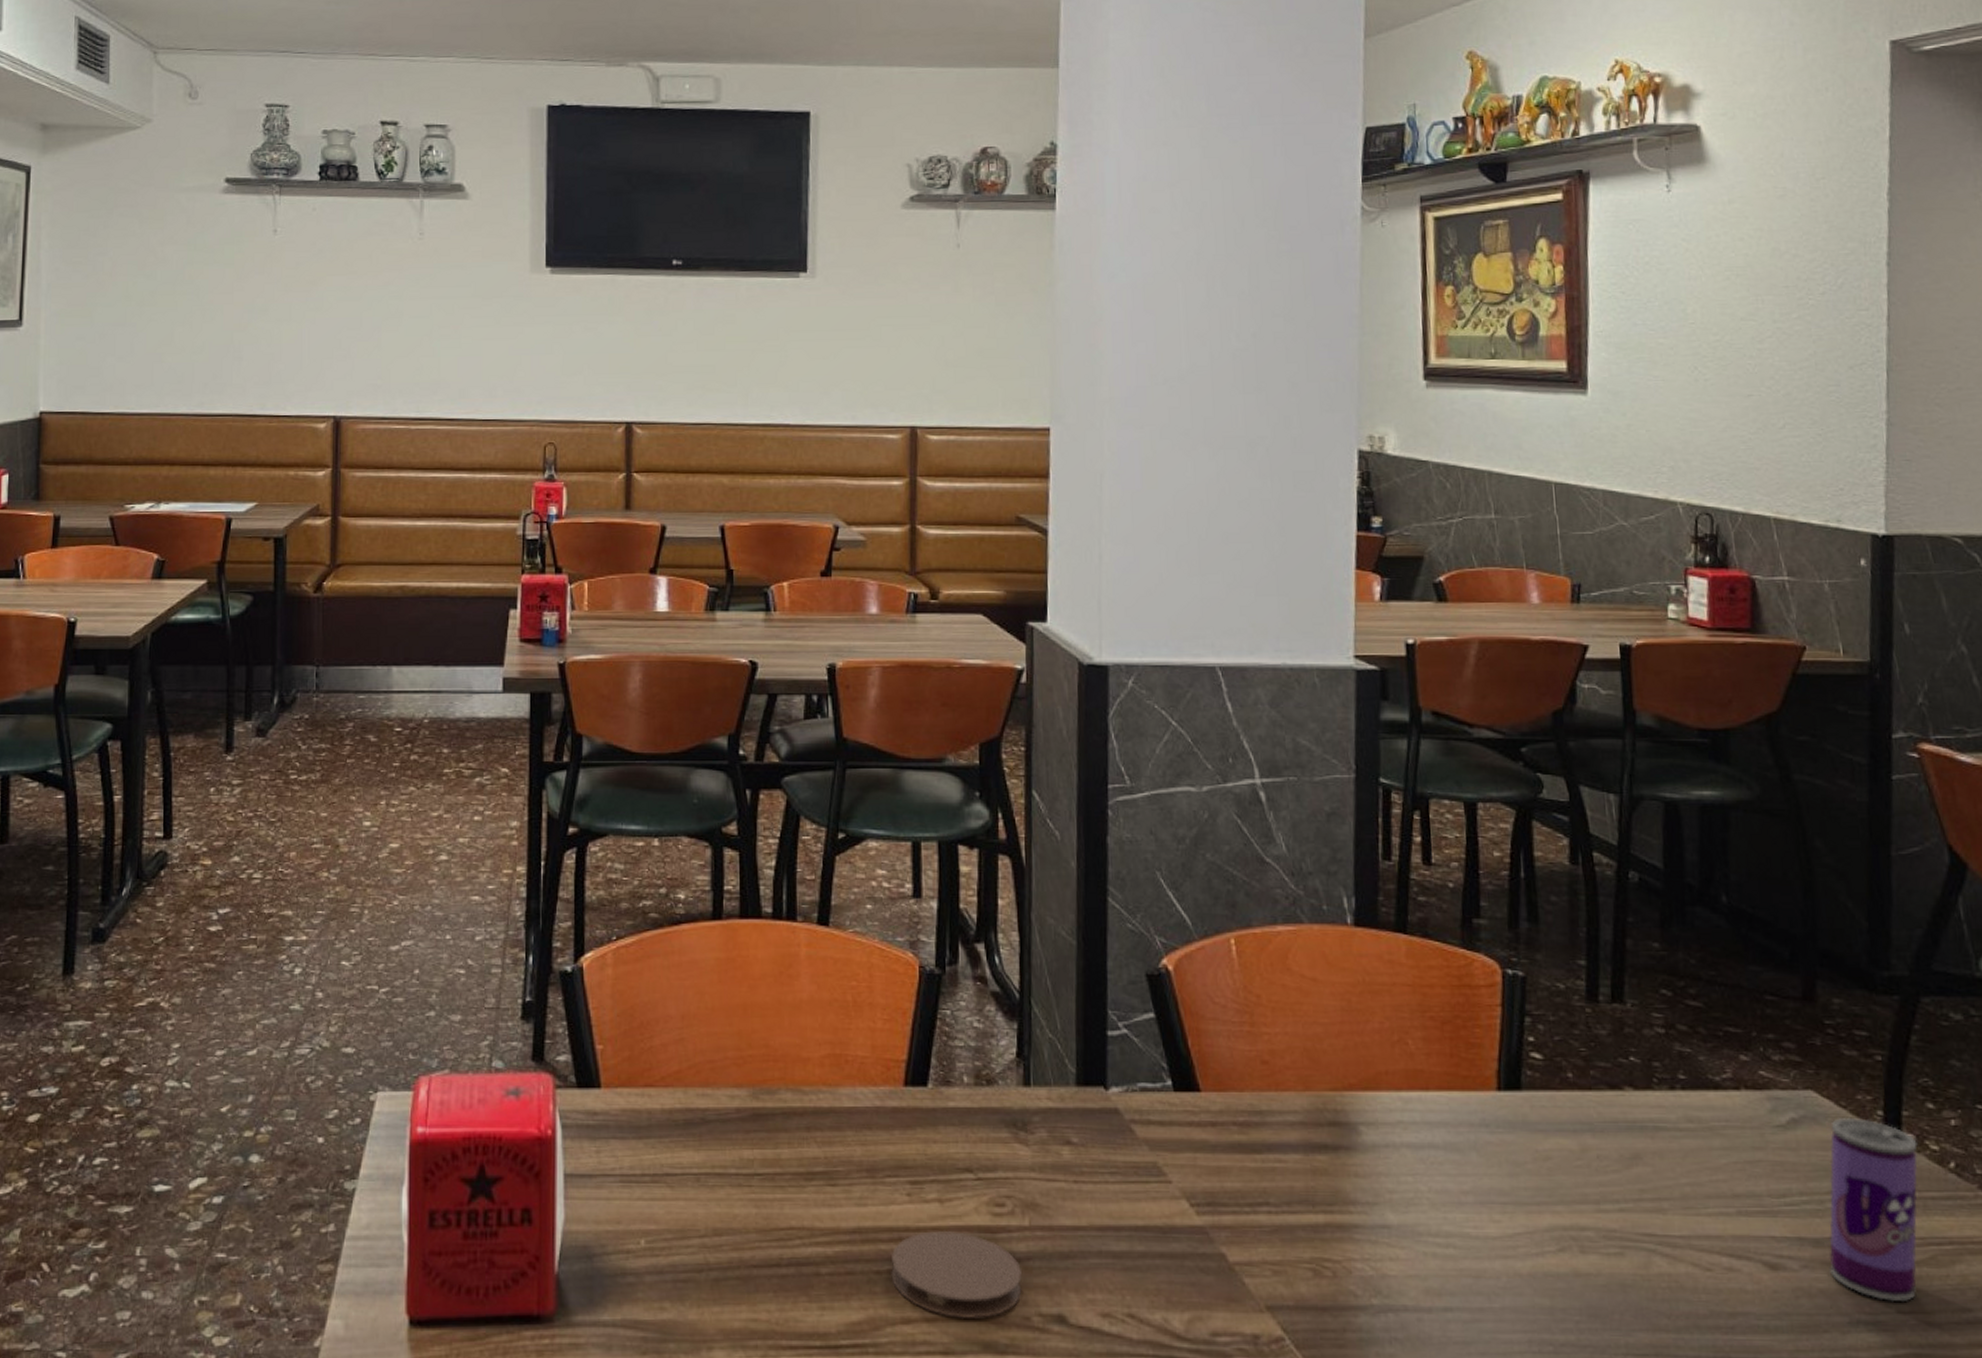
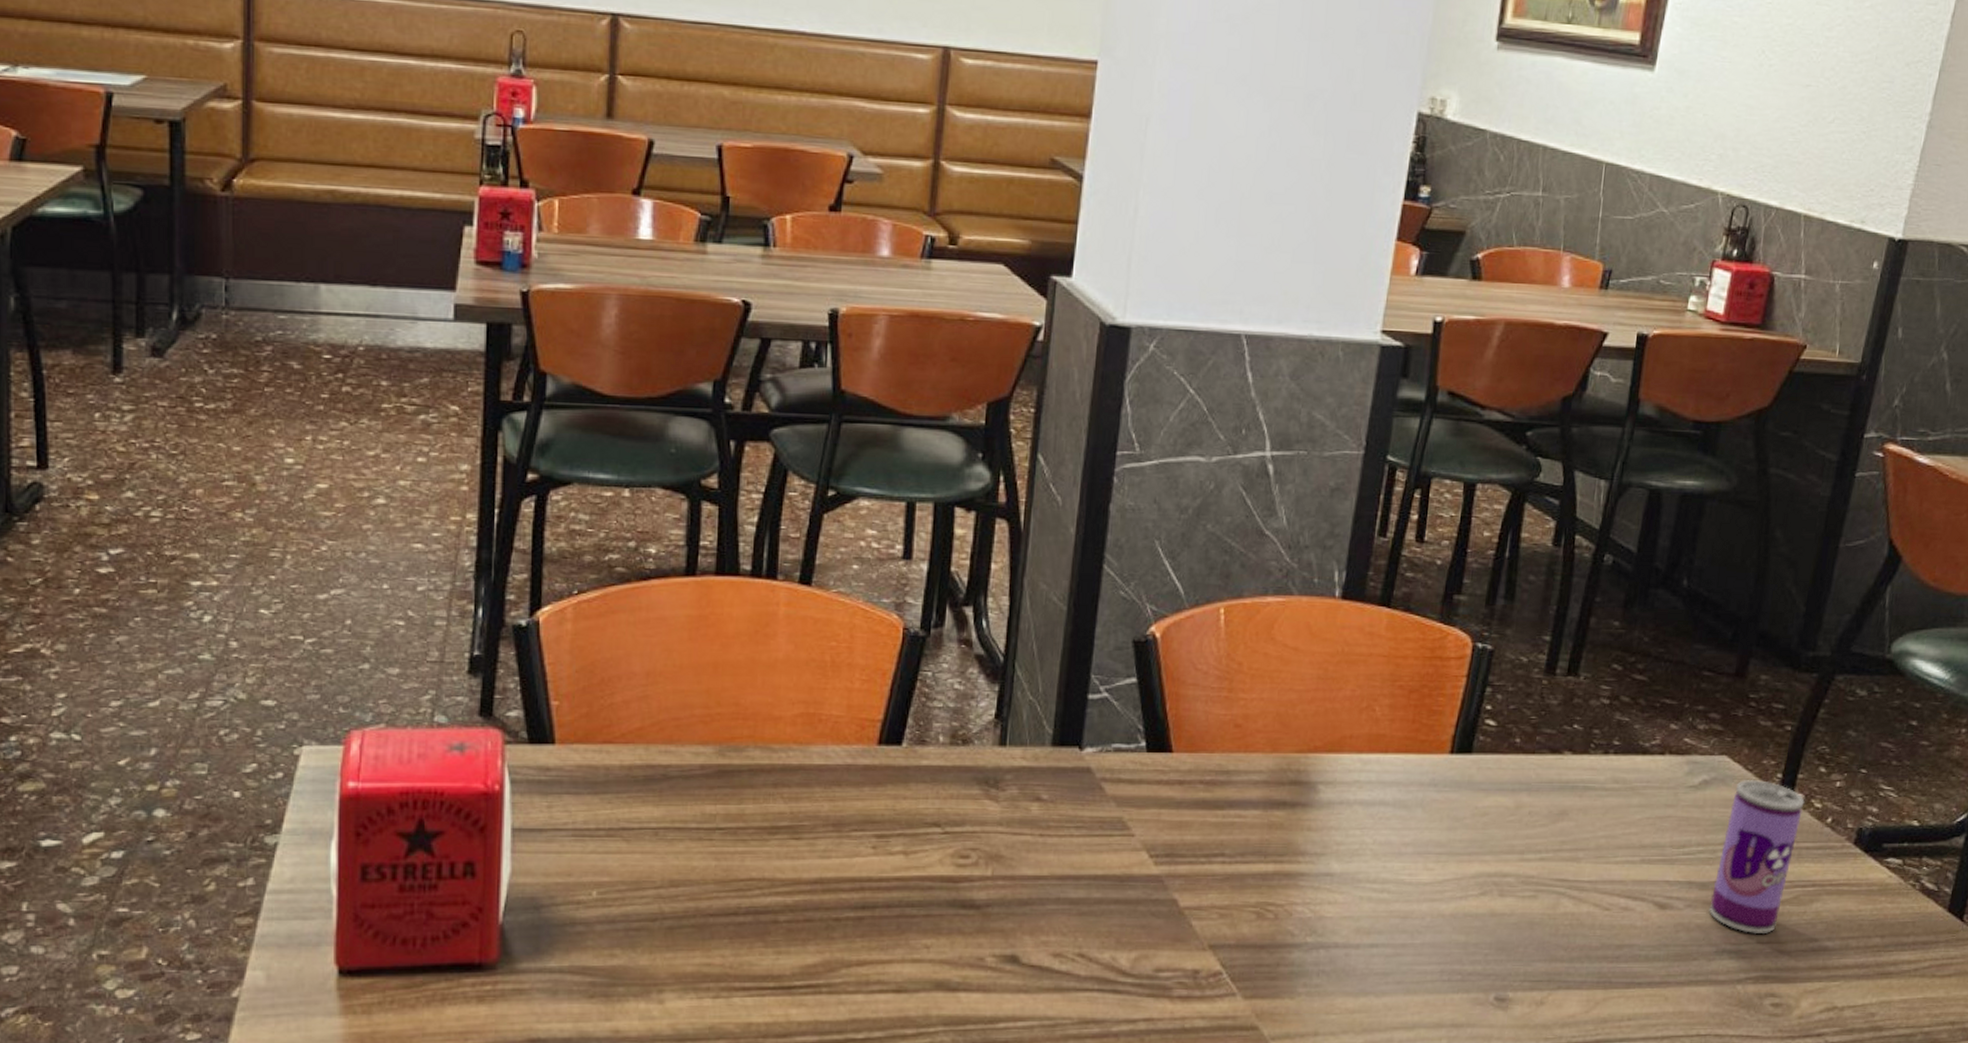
coaster: present [891,1230,1022,1319] -> none [850,880,980,961]

